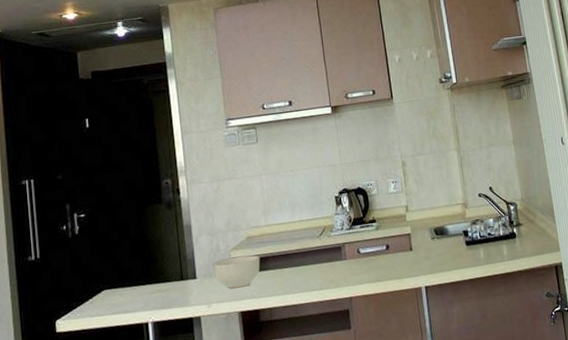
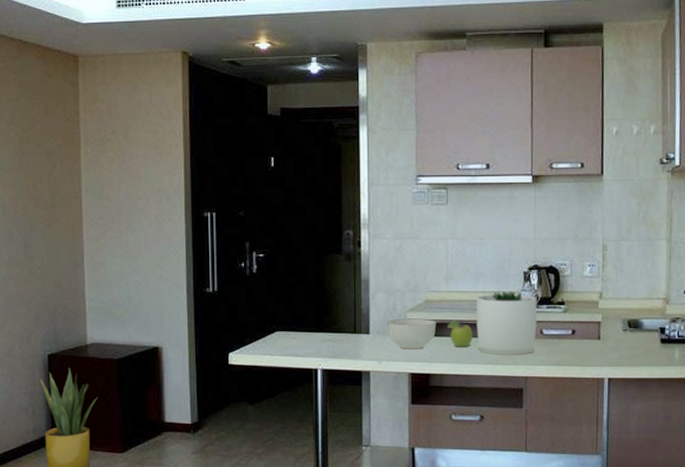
fruit: none [271,252,296,279] -> present [448,321,472,347]
planter: none [295,216,355,281] -> present [476,290,537,356]

